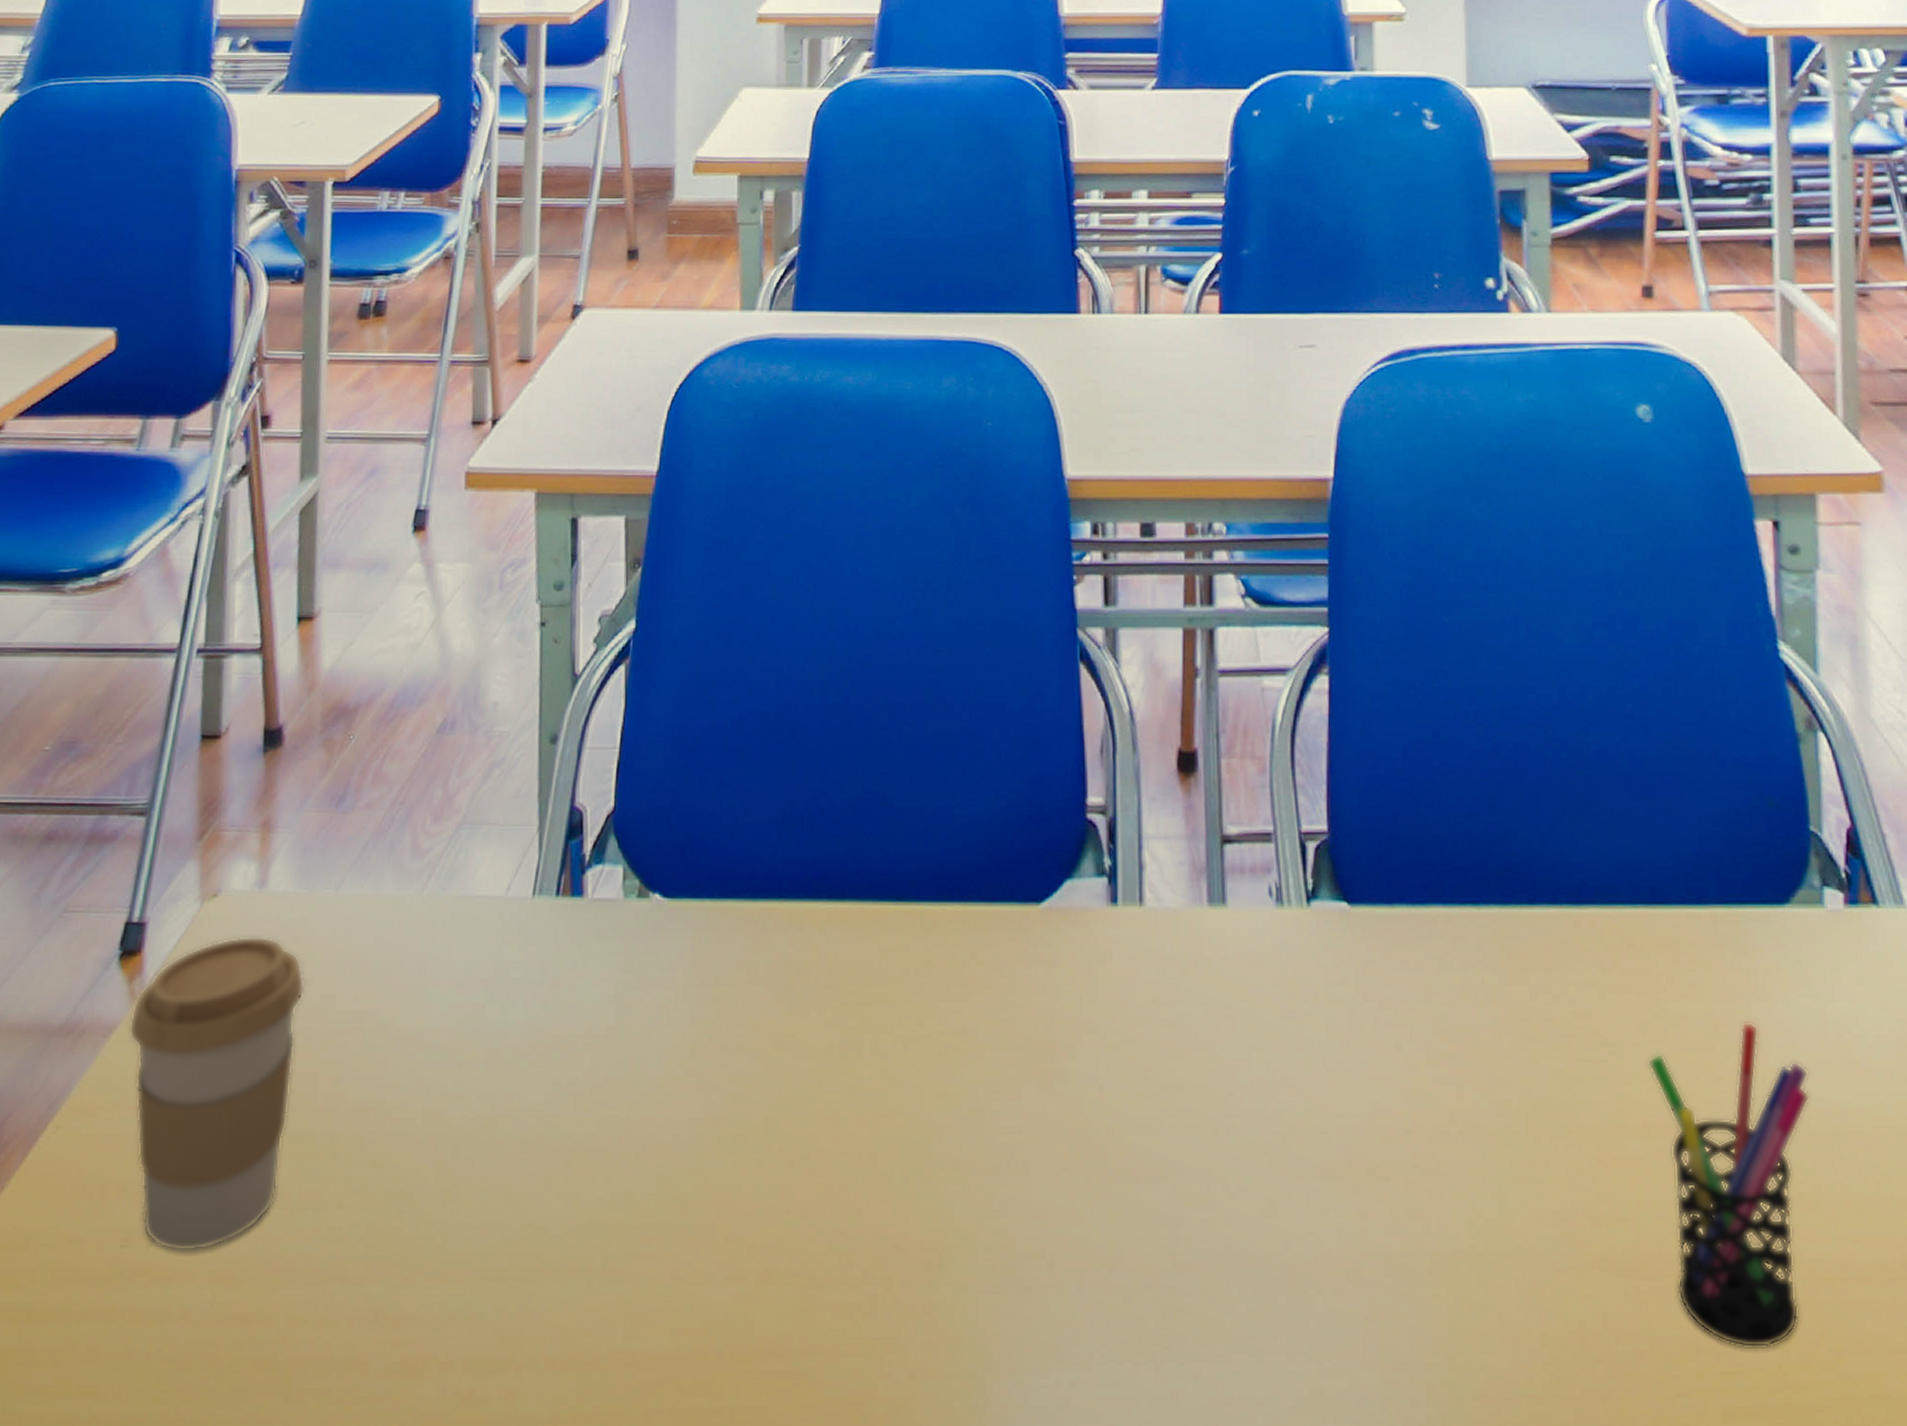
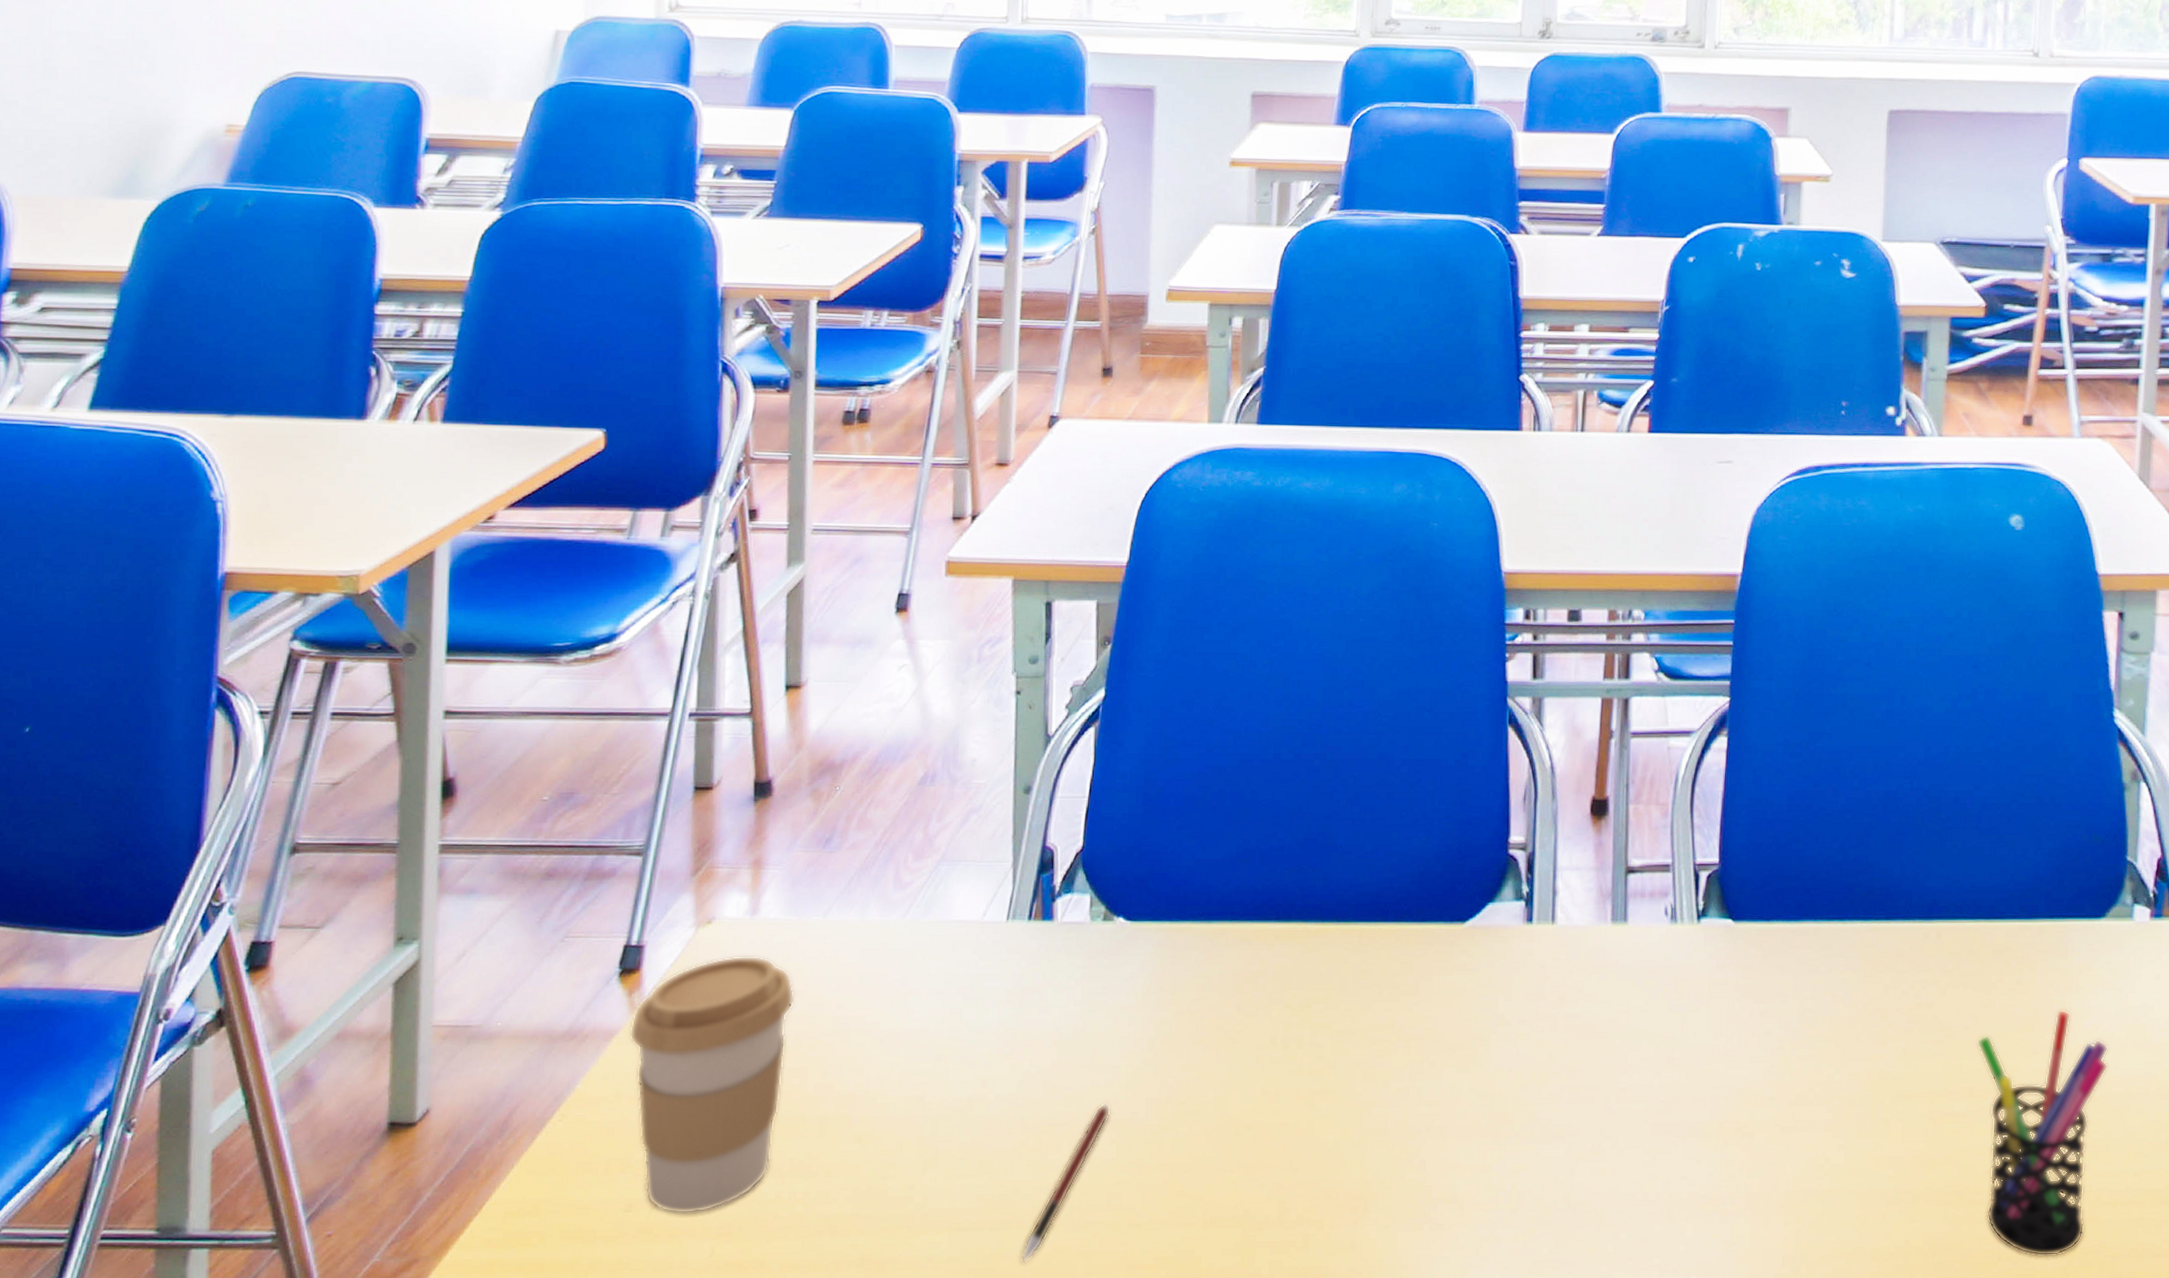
pen: none [551,1123,650,1324] -> present [1020,1103,1111,1264]

